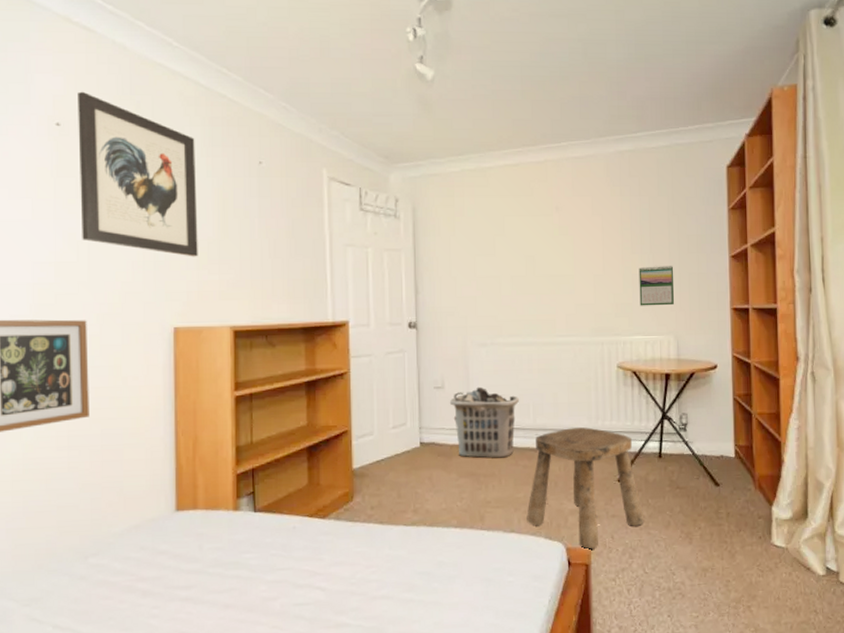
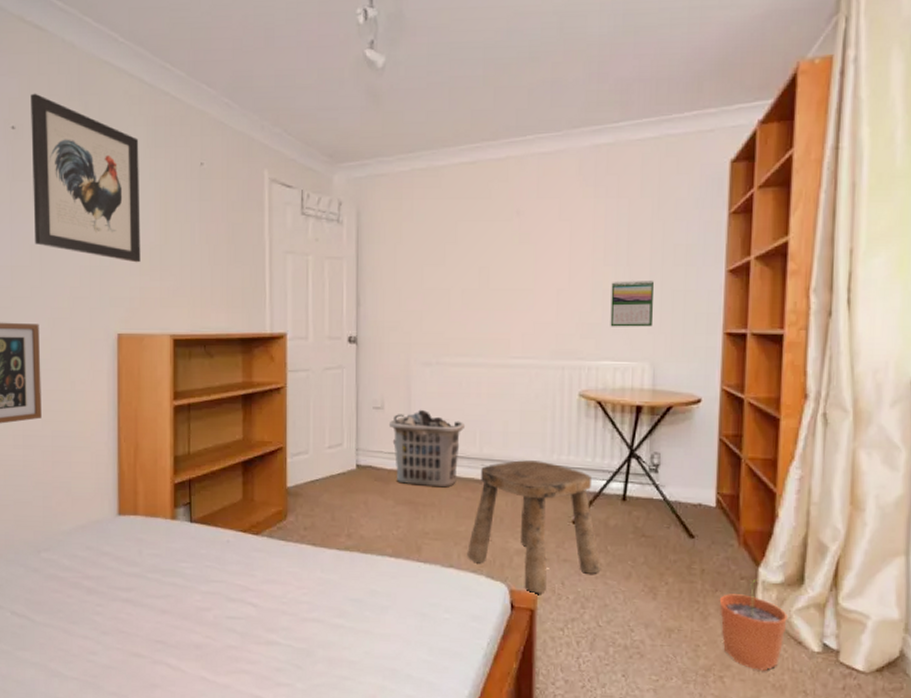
plant pot: none [743,518,797,598] -> present [719,579,787,672]

